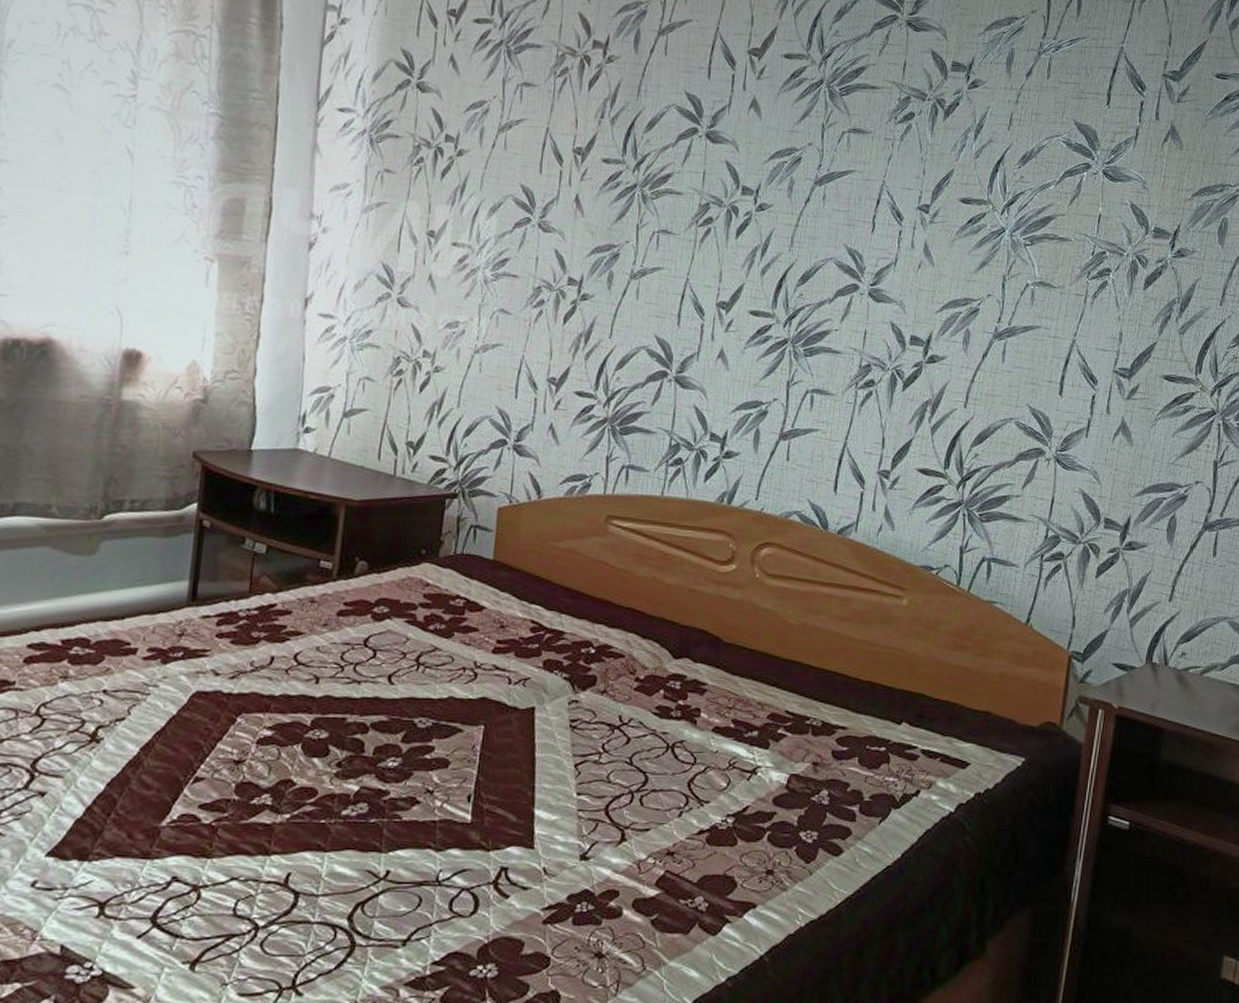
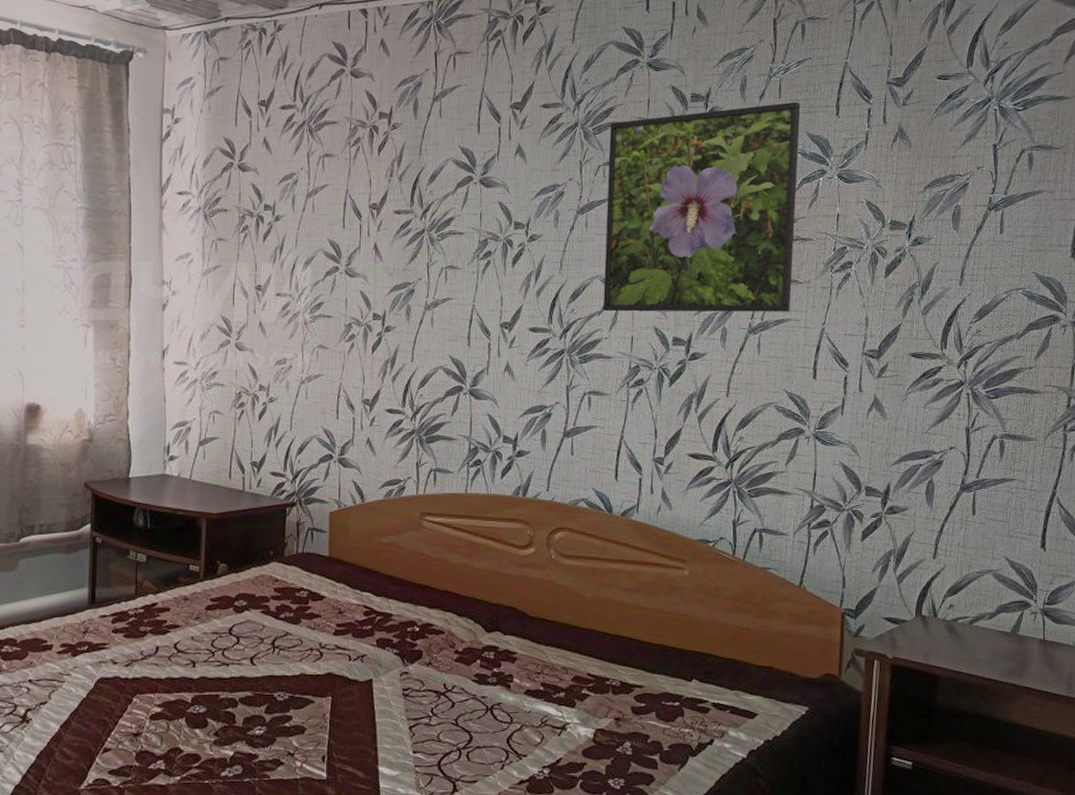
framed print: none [836,83,1070,319] -> present [603,101,801,312]

